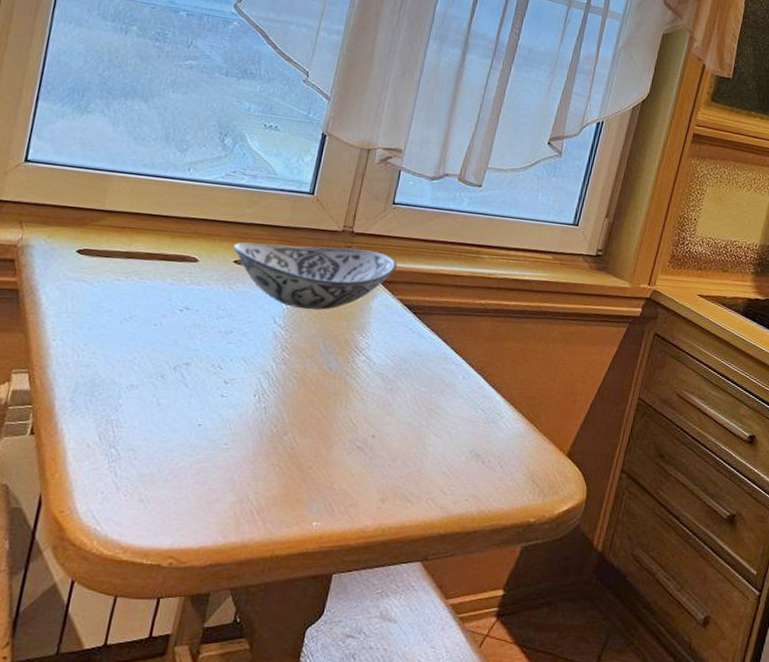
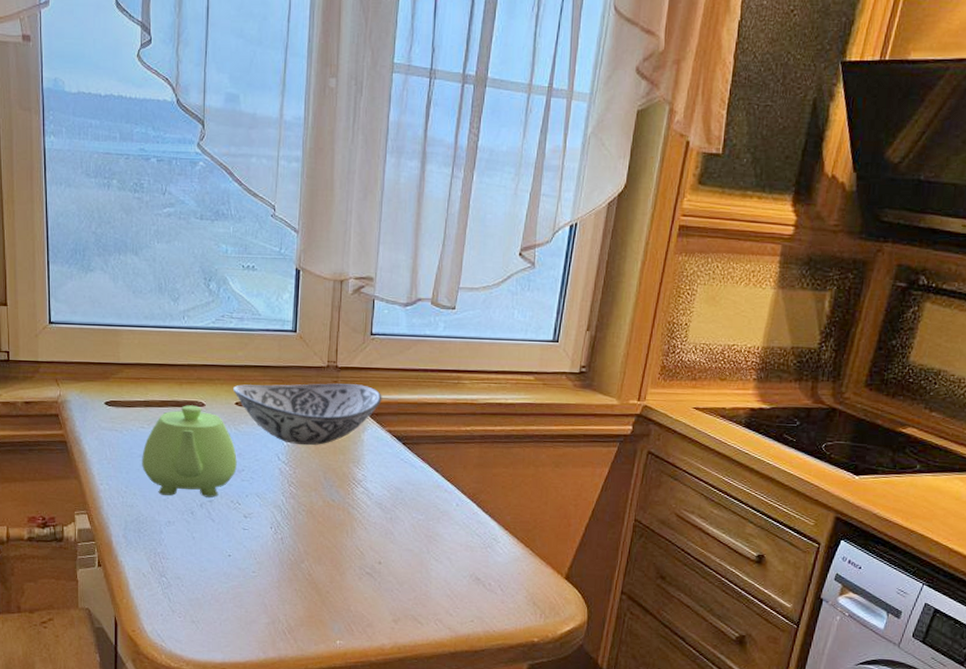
teapot: none [109,259,227,360] -> present [142,405,237,498]

